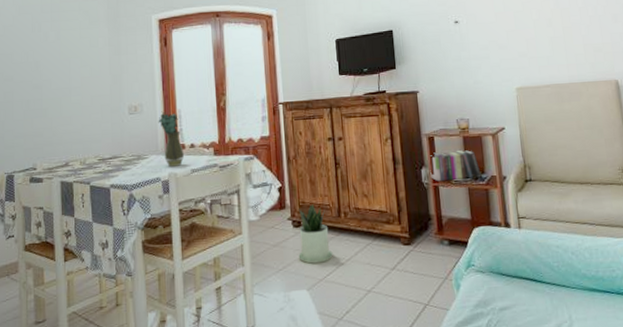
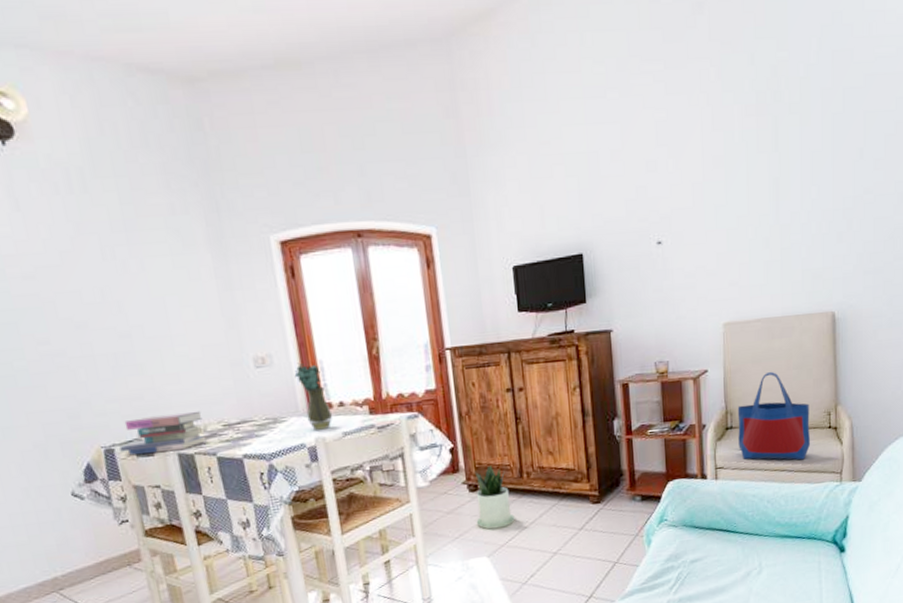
books: none [18,147,84,181] -> present [119,410,207,456]
books: present [430,150,482,182] -> none [623,397,680,434]
tote bag: none [535,130,609,214] -> present [737,371,810,460]

